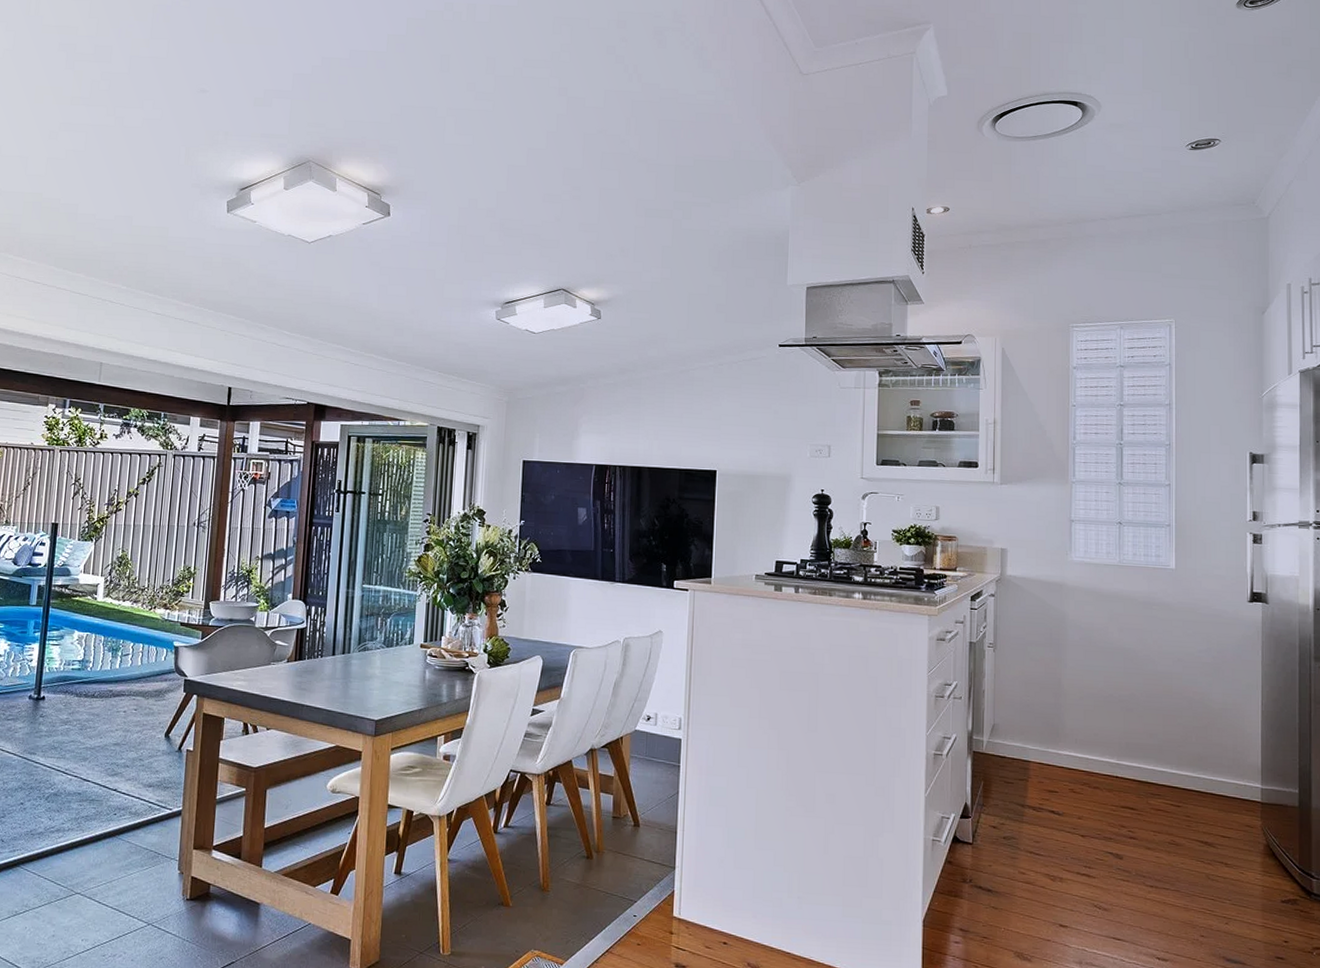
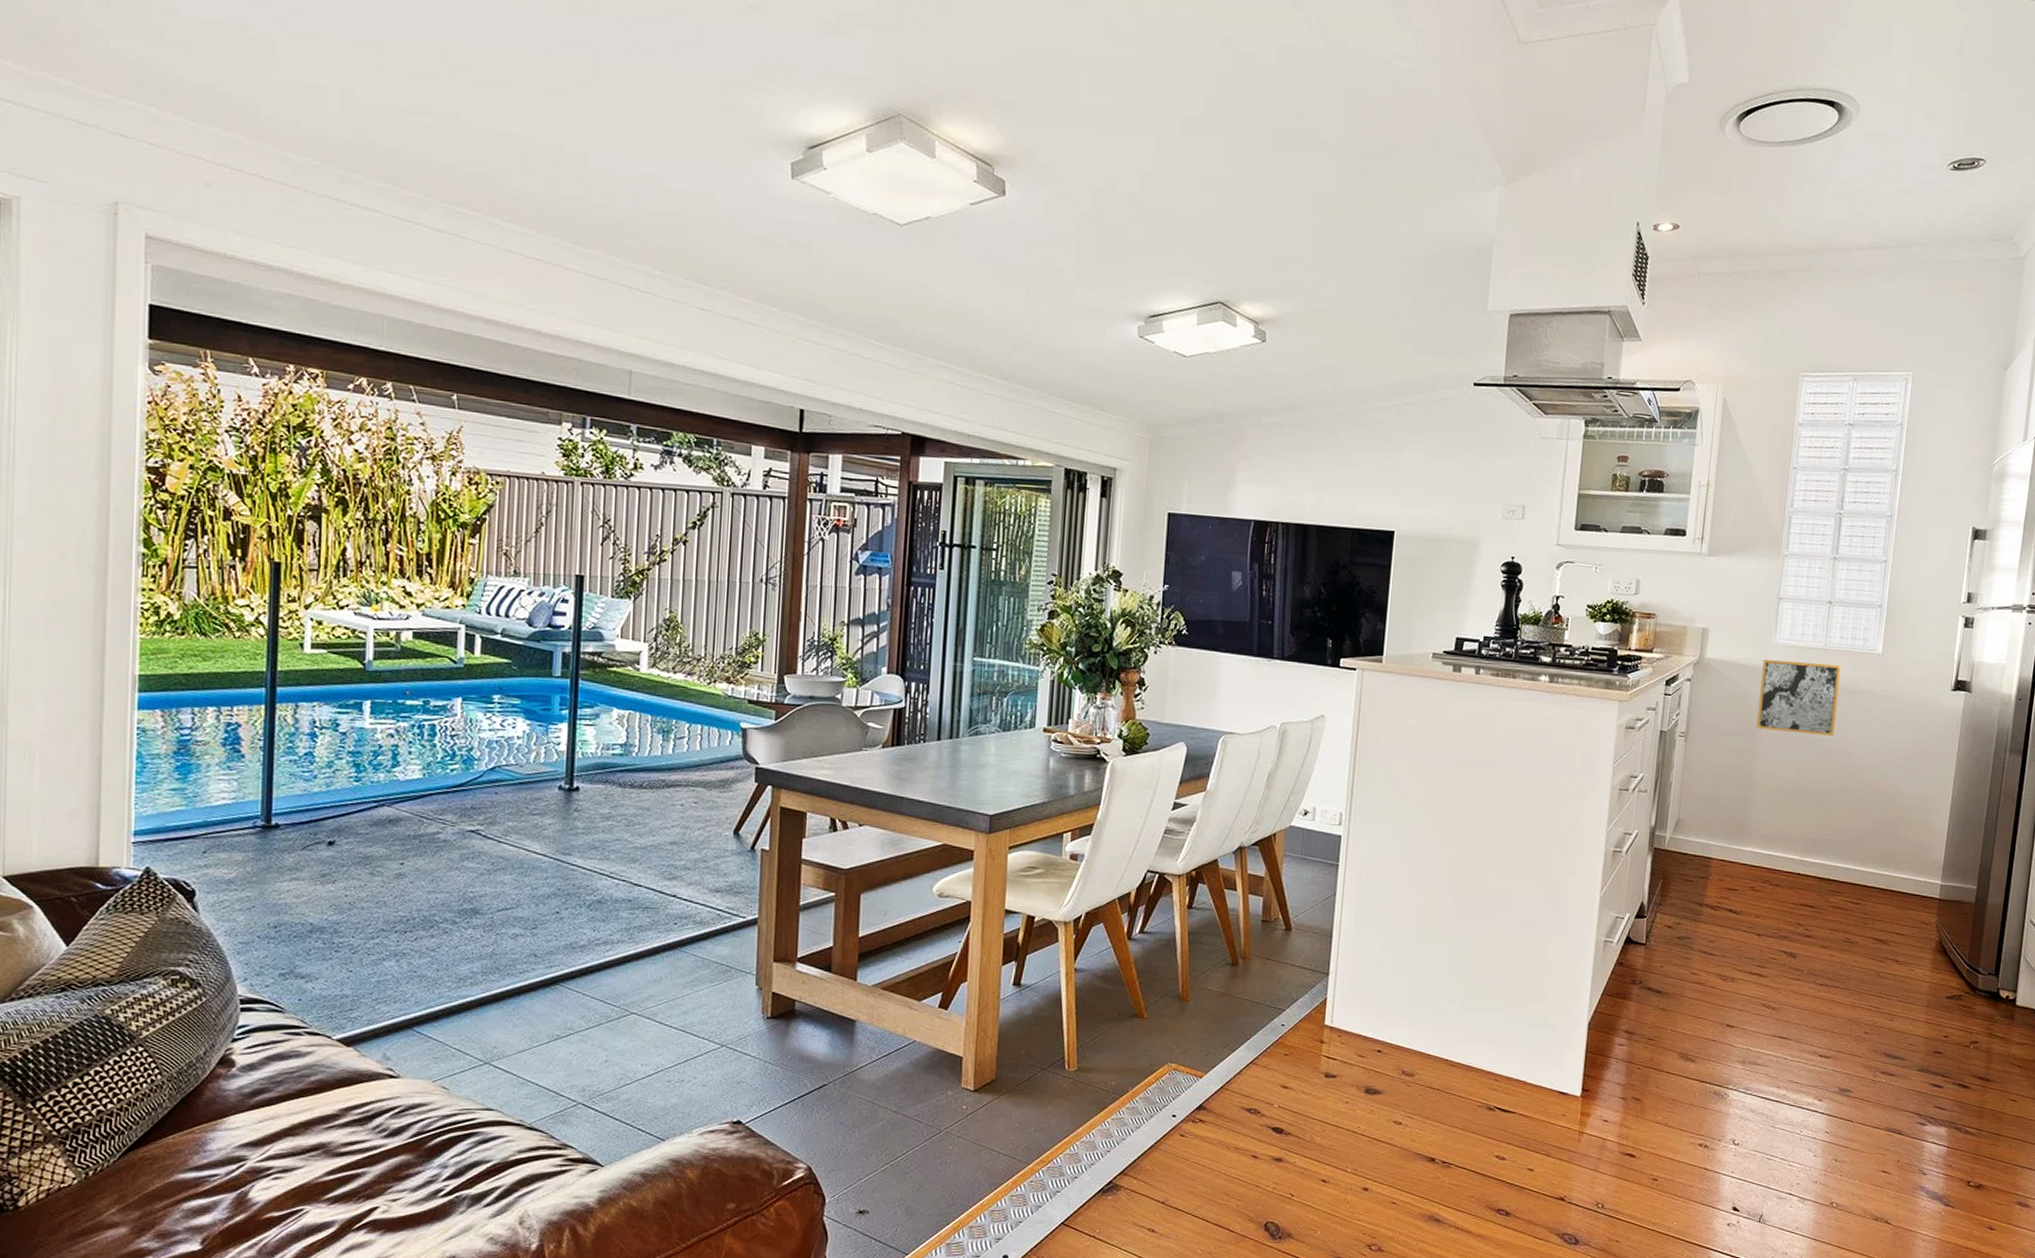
wall art: none [1061,576,1137,646] -> present [1756,660,1841,736]

